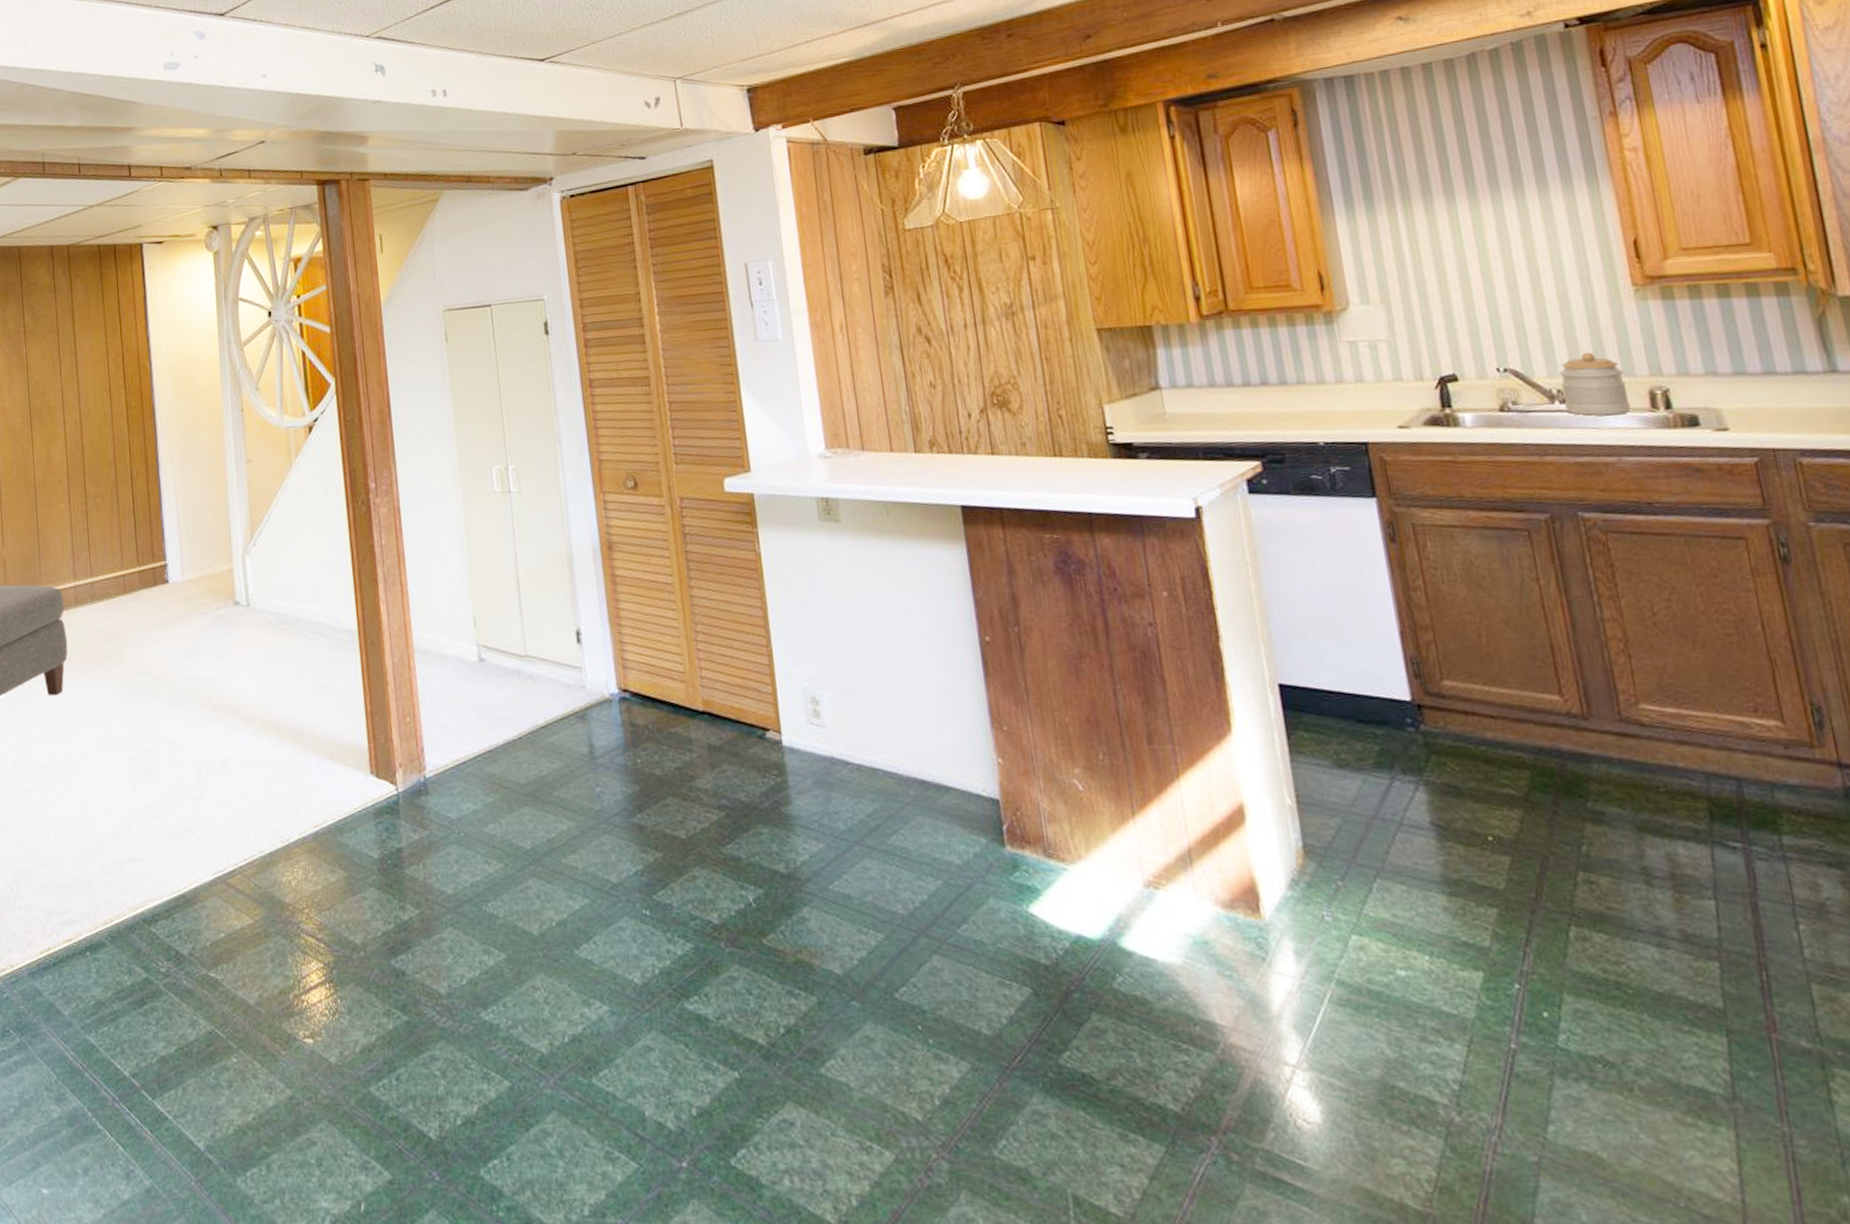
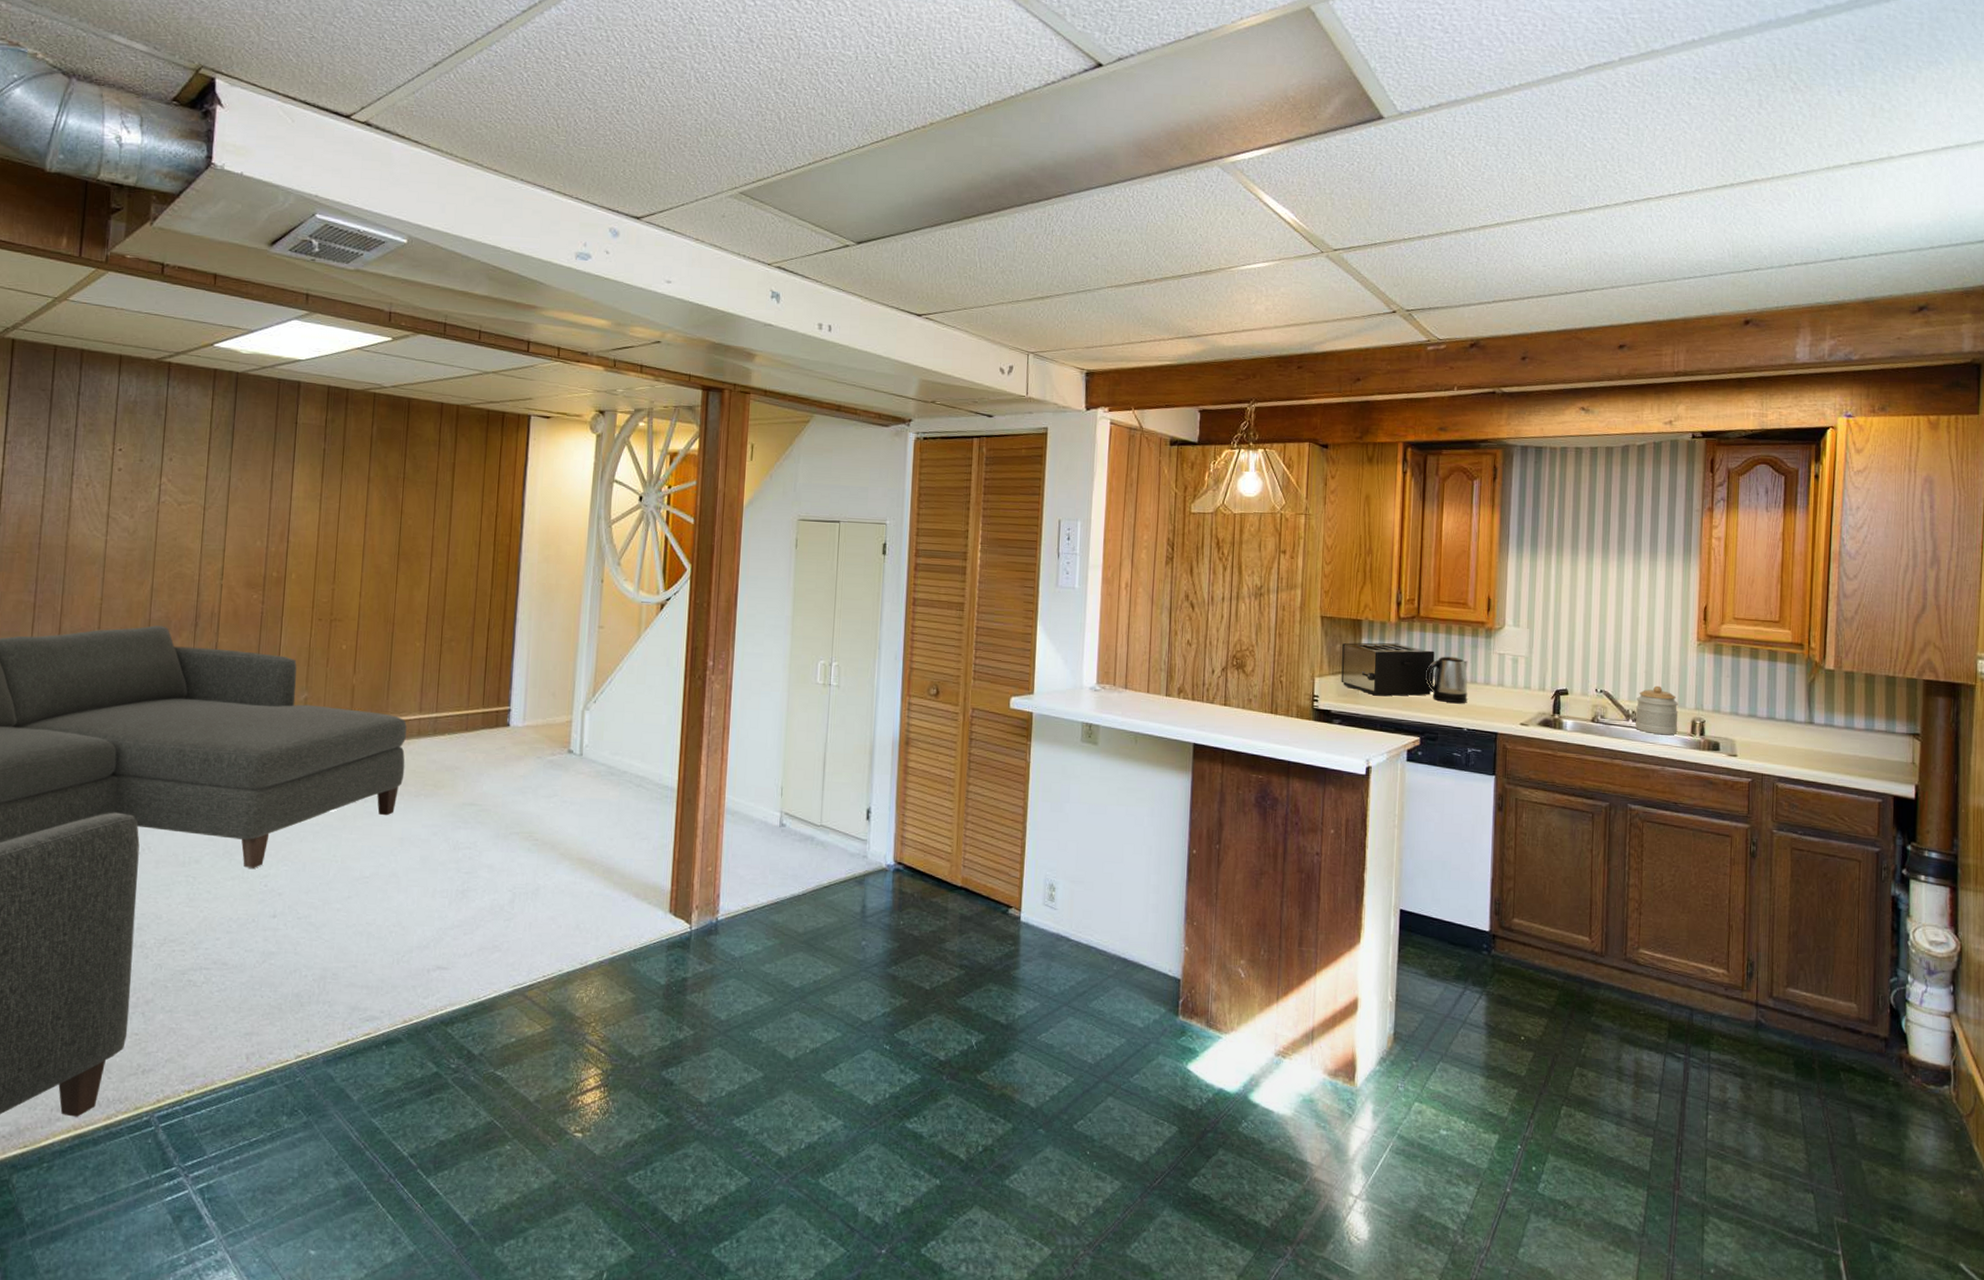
toaster: none [1132,347,1267,417] -> present [1341,642,1435,696]
kettle: none [1251,353,1317,413] -> present [1425,656,1468,703]

